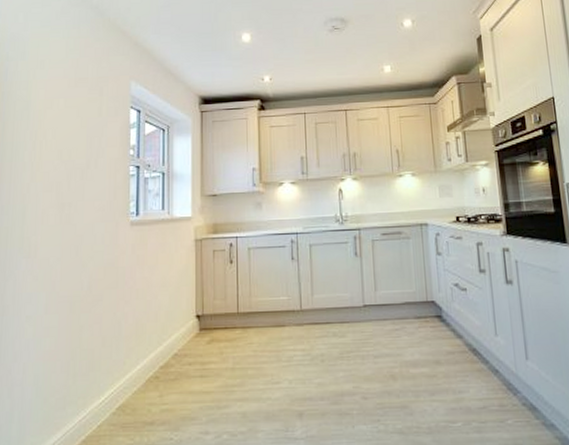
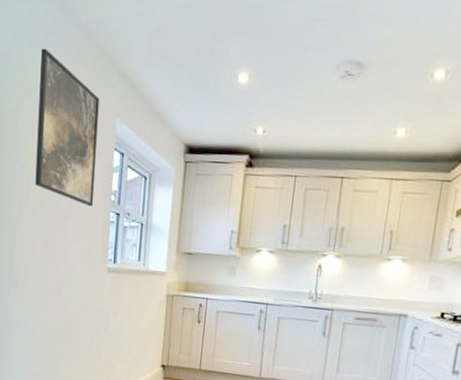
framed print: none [48,26,114,163] -> present [35,48,99,207]

